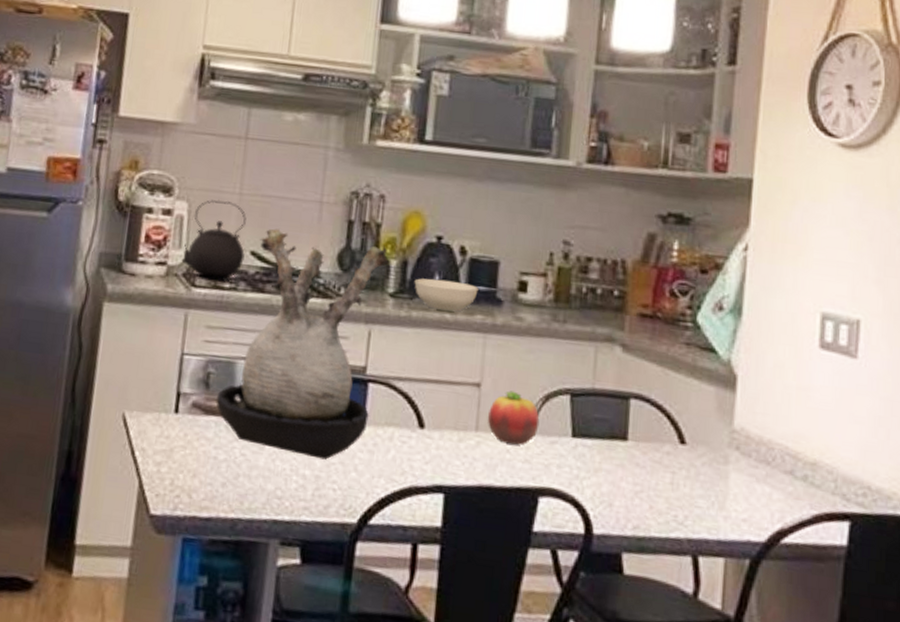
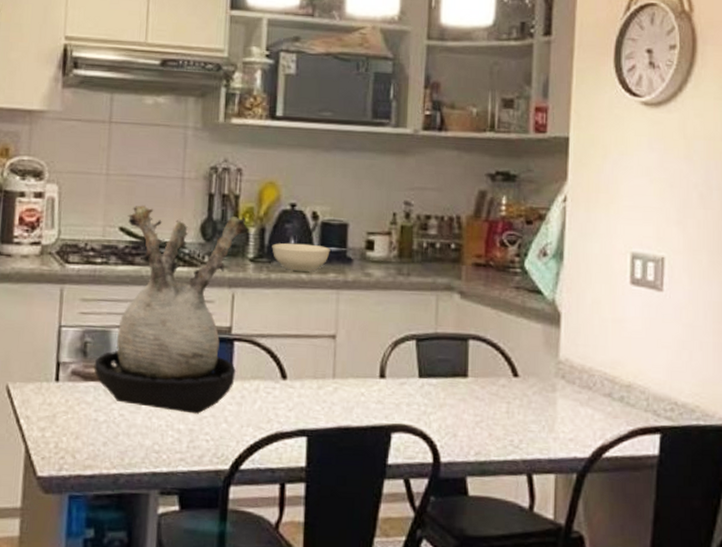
kettle: present [181,199,246,280] -> none [54,181,114,255]
fruit: present [487,390,540,445] -> none [343,340,390,388]

